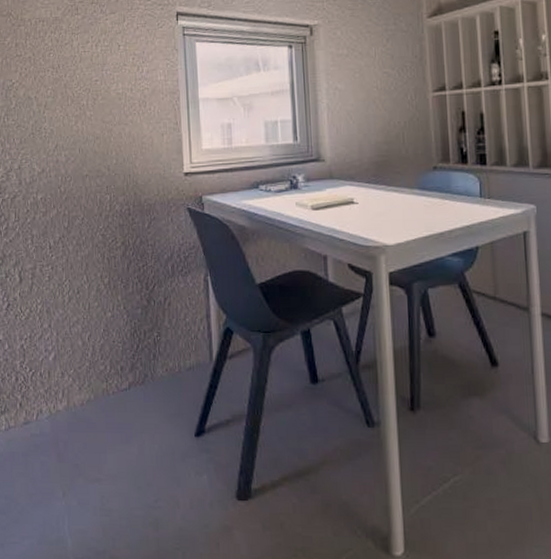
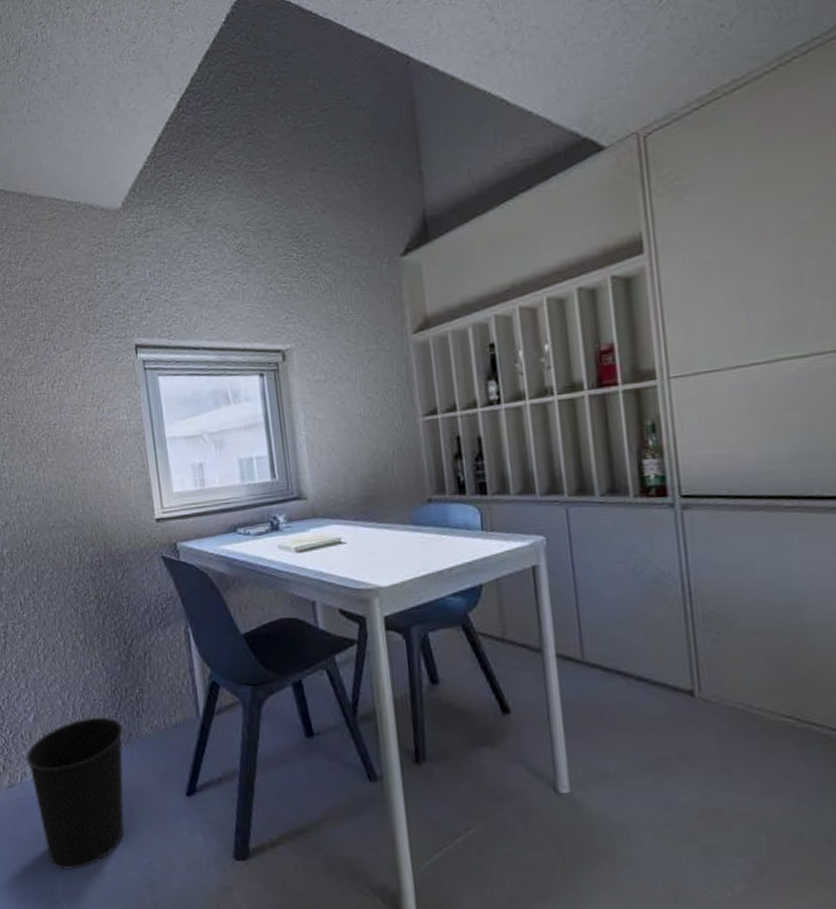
wastebasket: none [44,358,140,507] -> present [26,717,125,870]

